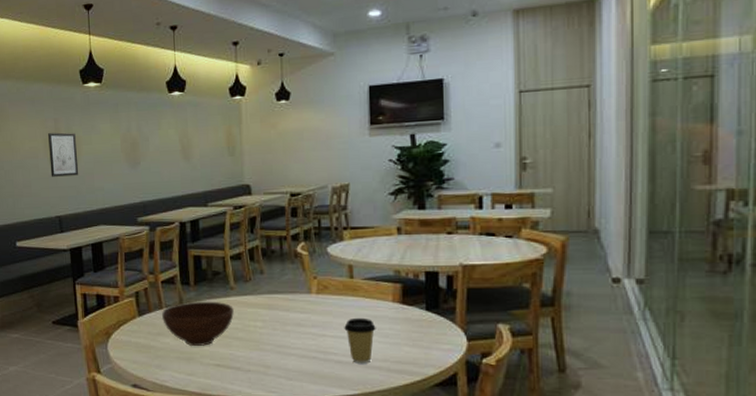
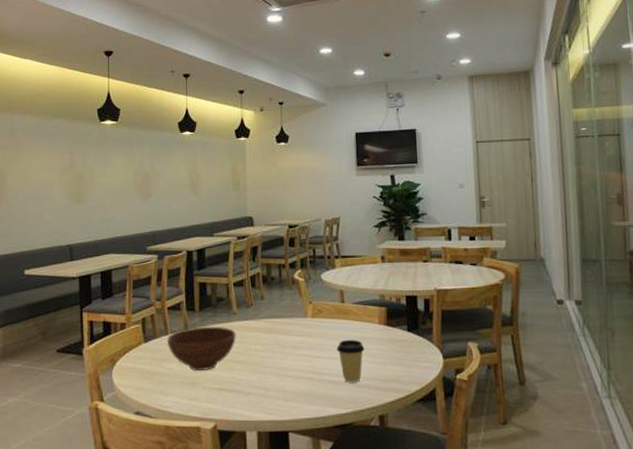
wall art: present [48,132,79,177] -> none [64,165,92,207]

